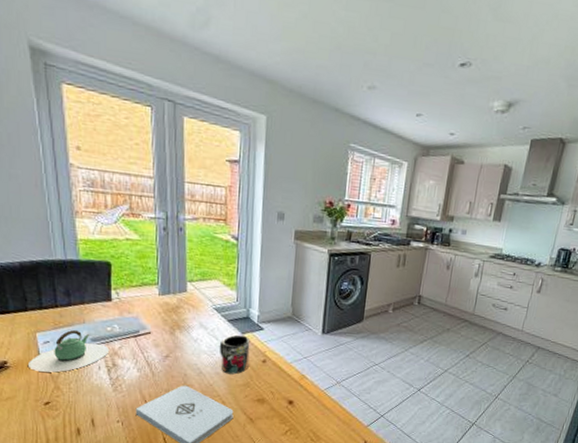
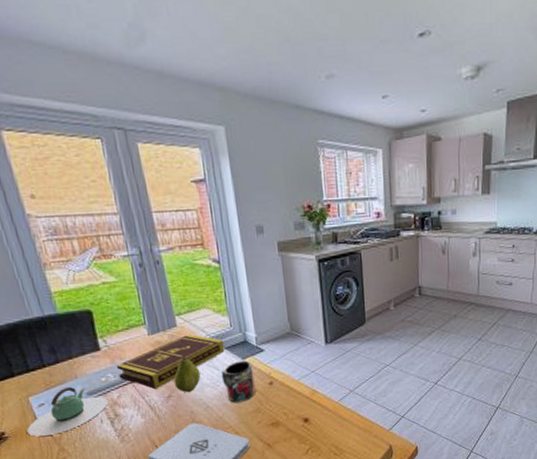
book: none [123,300,228,347] -> present [116,333,225,390]
fruit: none [174,321,200,356] -> present [173,356,201,392]

